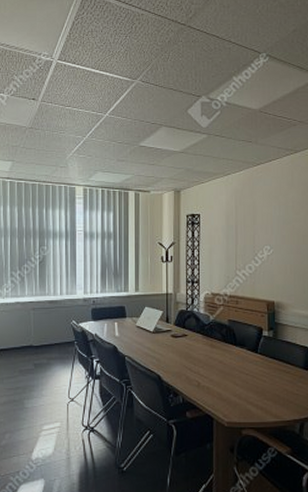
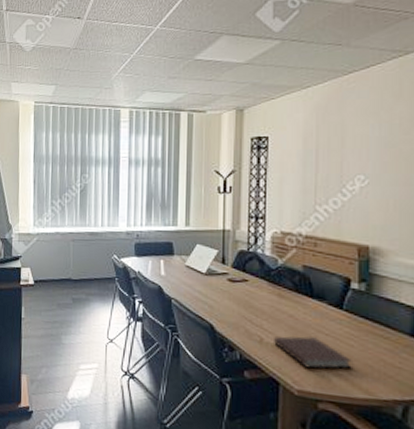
notebook: none [208,377,265,403] -> present [274,336,352,370]

